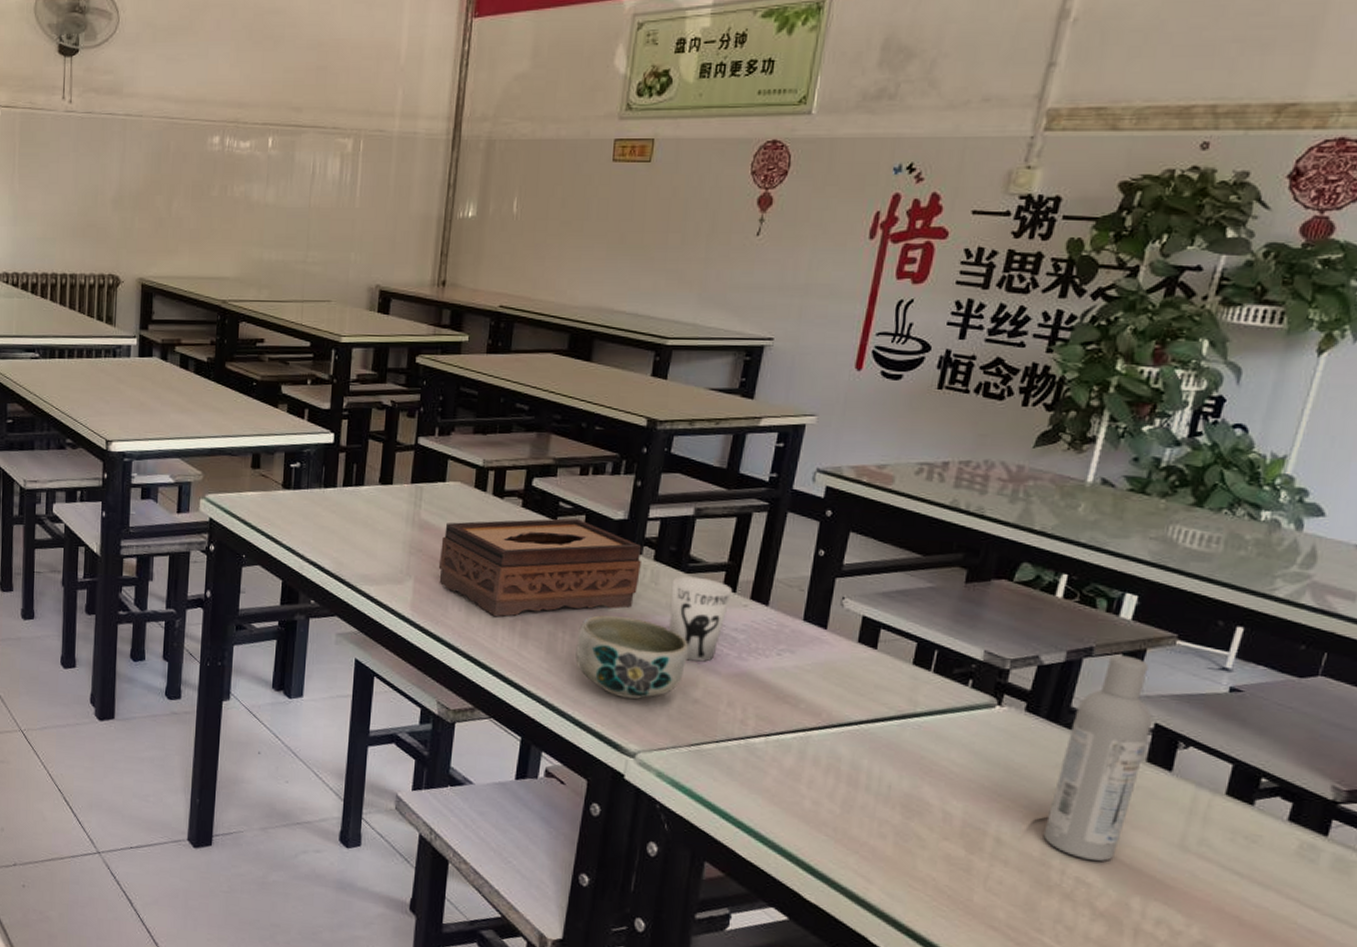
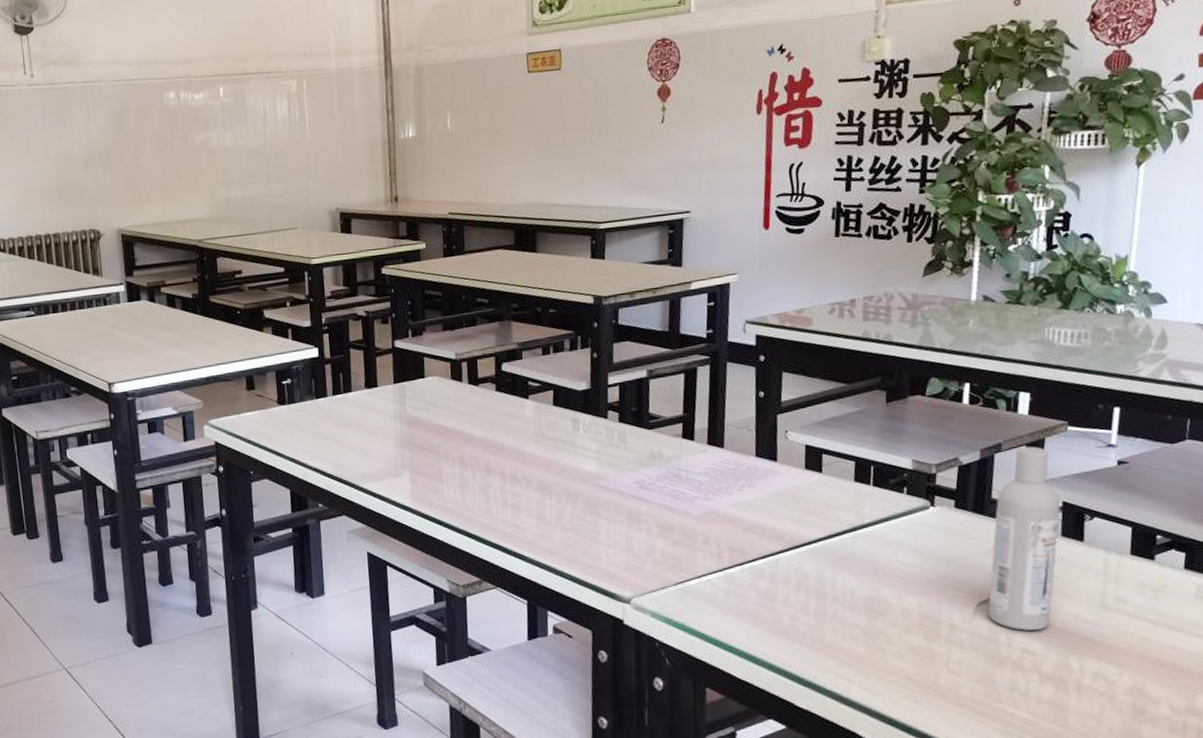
tissue box: present [438,518,642,616] -> none [429,394,609,493]
bowl: present [575,615,690,699] -> none [562,476,663,550]
cup: present [669,576,733,662] -> none [638,431,692,508]

